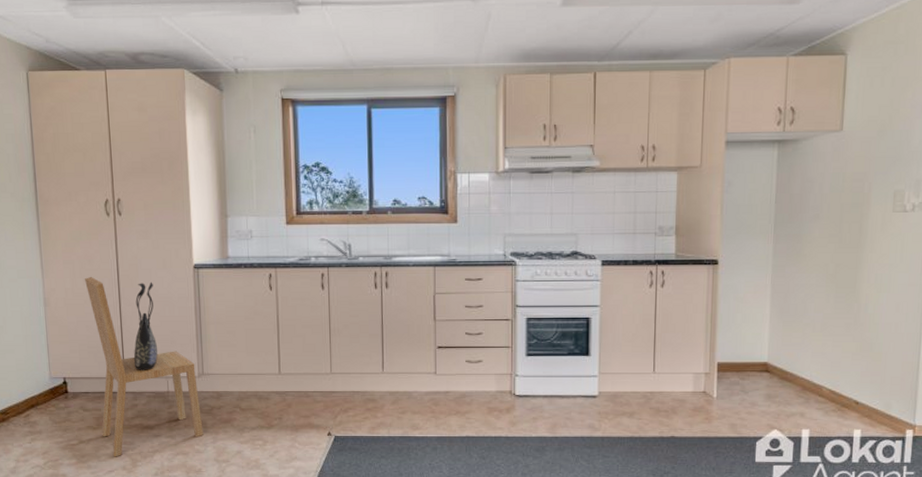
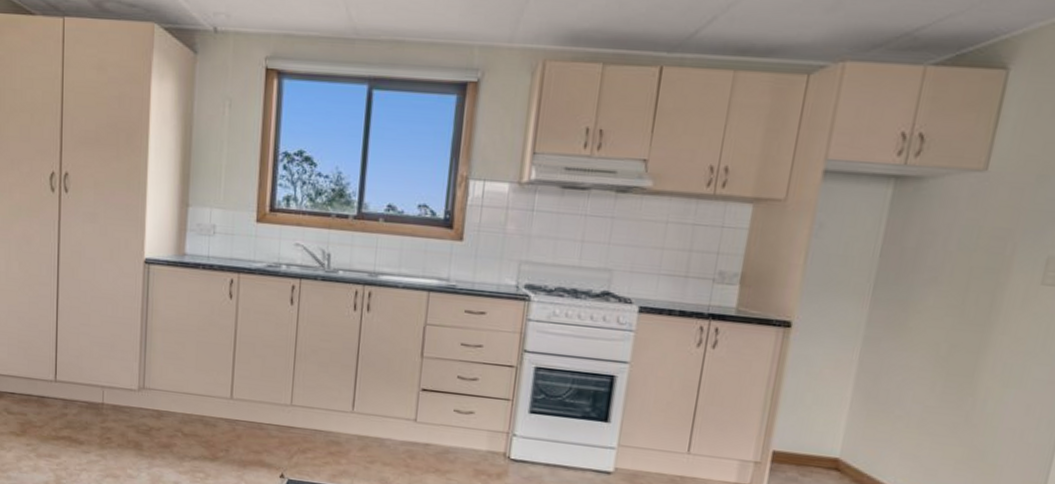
dining chair: present [85,277,203,457] -> none [21,261,138,471]
tote bag: present [133,281,158,370] -> none [67,273,97,376]

